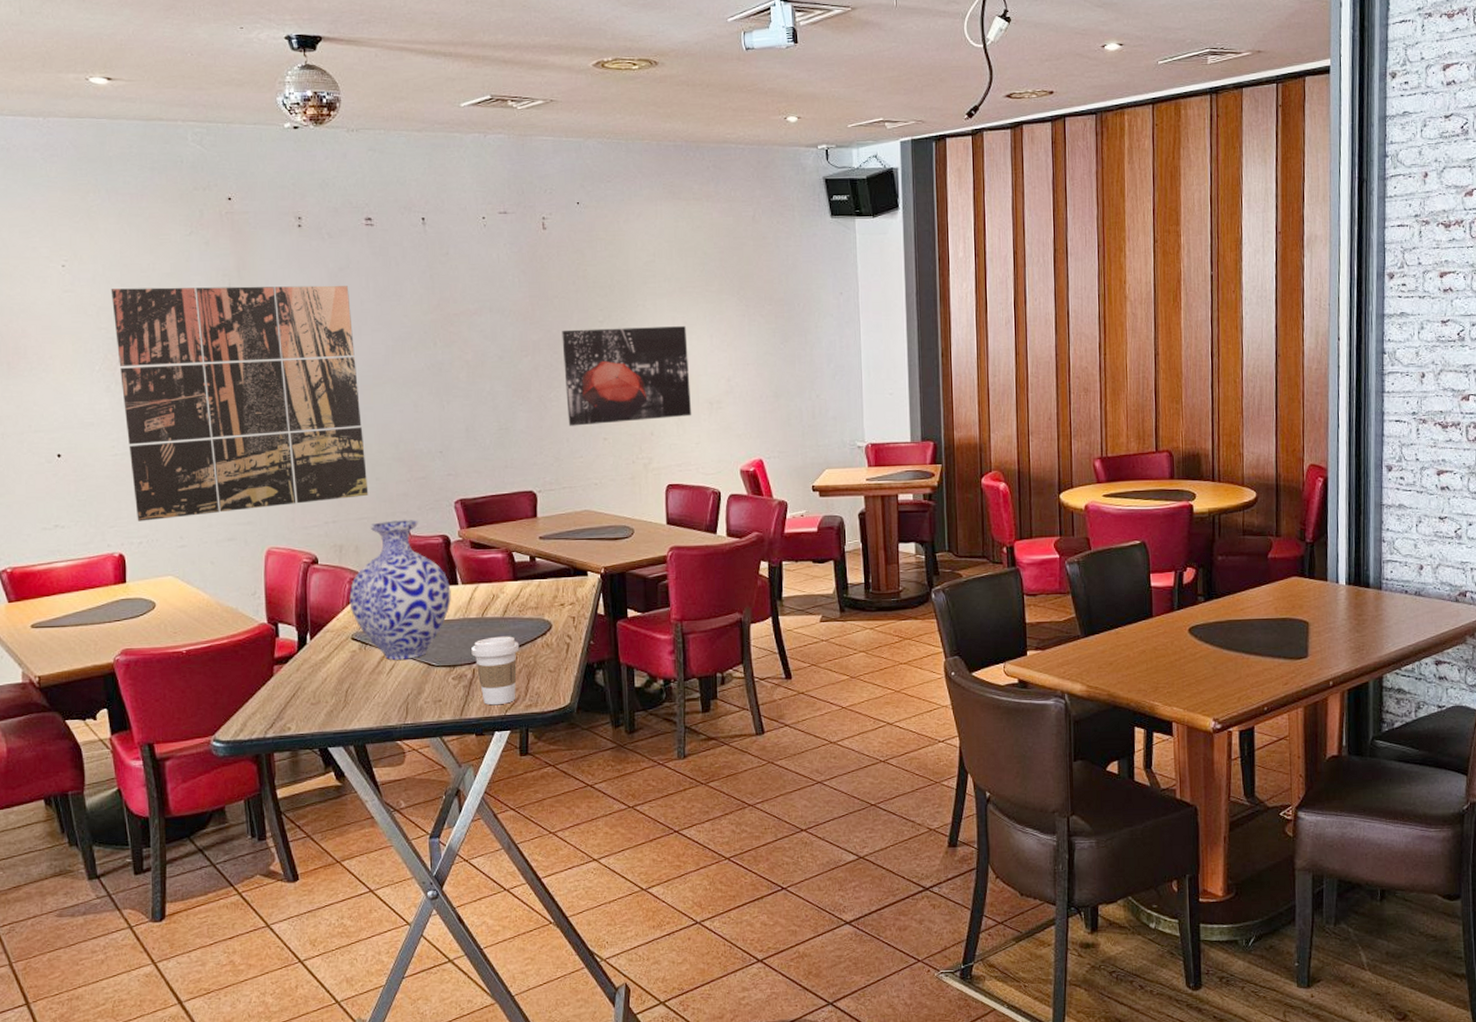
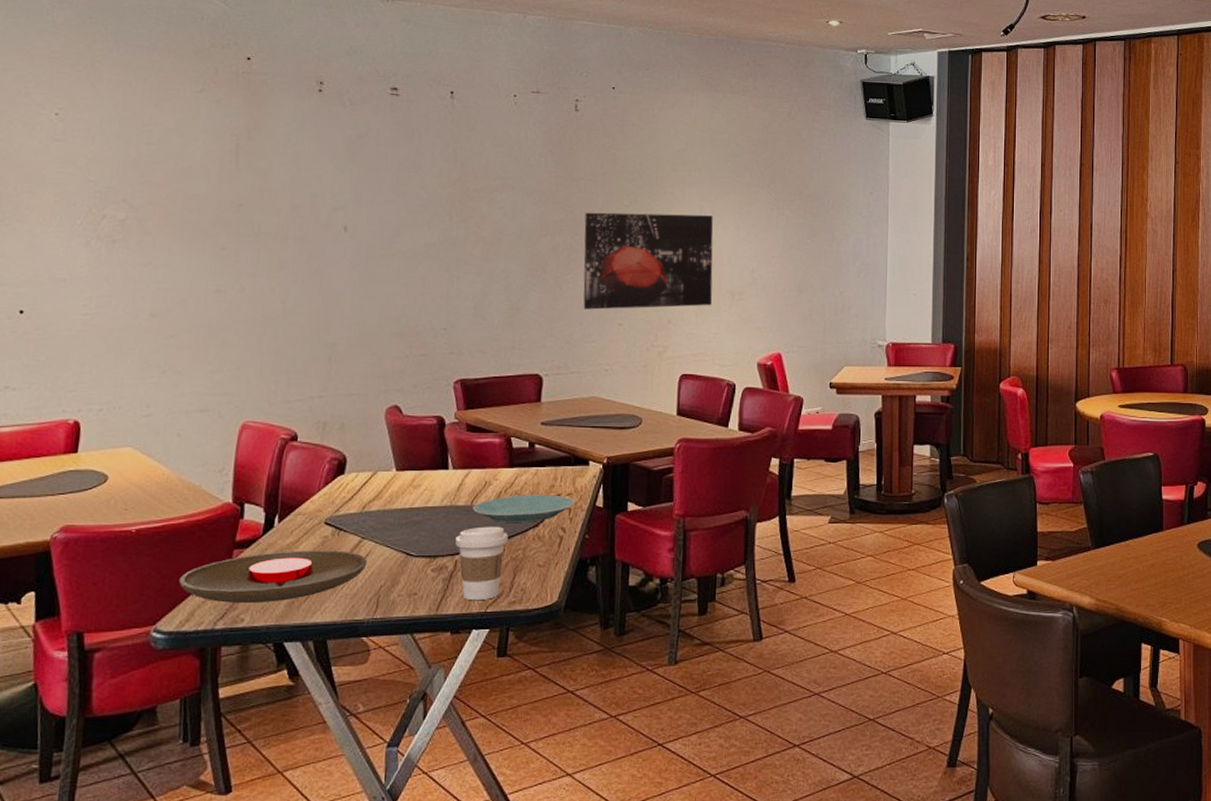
wall art: present [111,285,369,522] -> none [100,141,366,387]
plate: none [229,663,394,714] -> present [179,550,368,603]
vase: present [349,520,451,660] -> none [327,398,440,548]
plate: none [484,605,578,632] -> present [473,495,575,522]

